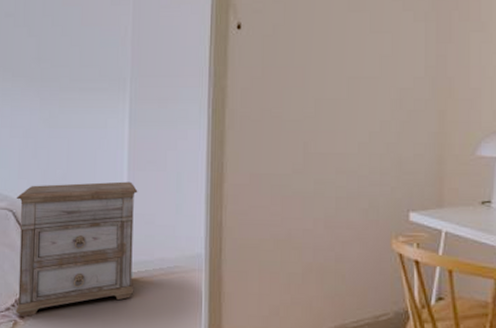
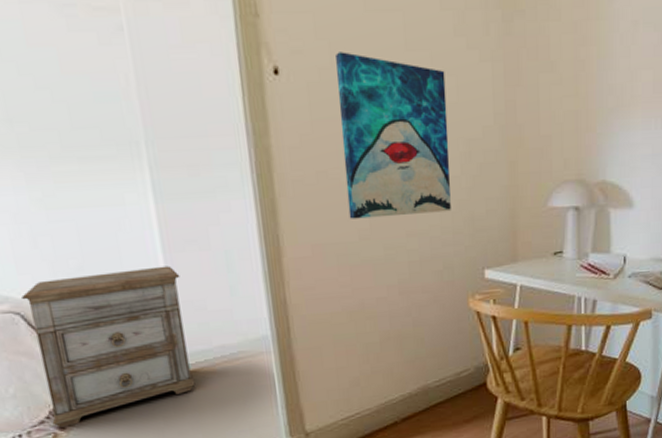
wall art: none [286,12,382,154] -> present [336,52,451,219]

